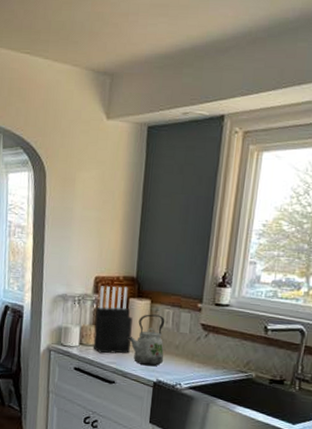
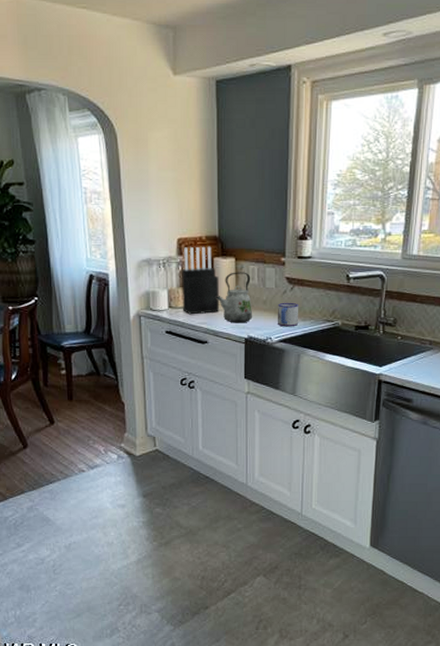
mug: none [189,348,213,375] -> present [278,302,299,327]

